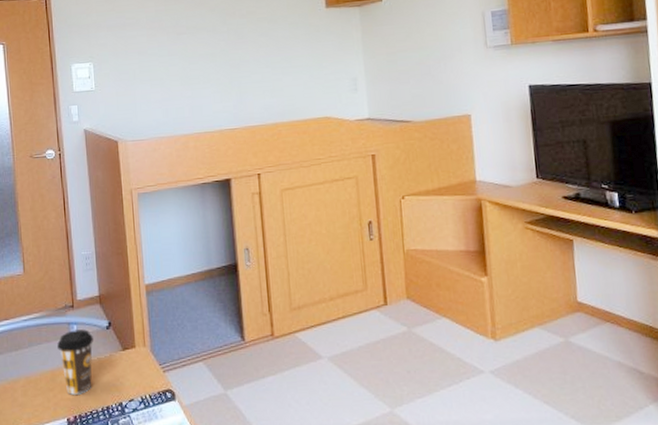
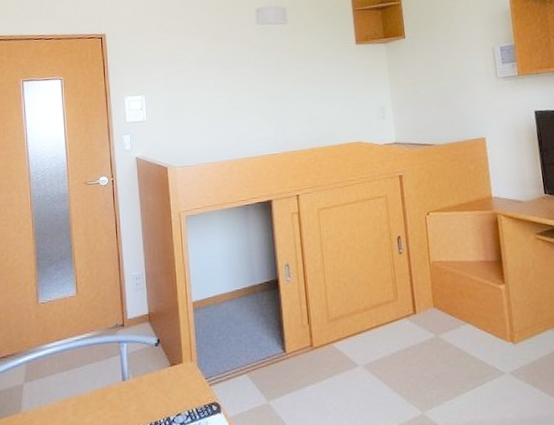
coffee cup: present [57,329,93,396] -> none [108,347,143,413]

